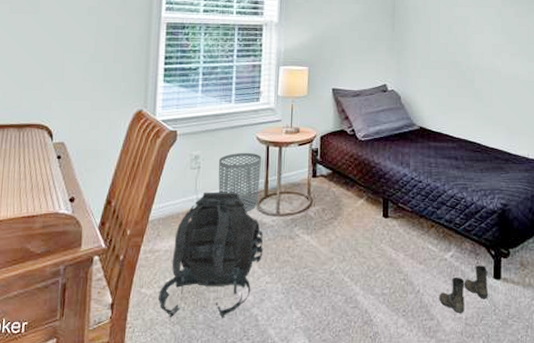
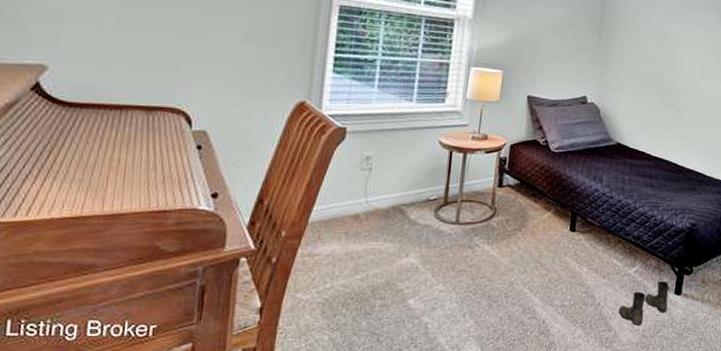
backpack: present [158,191,264,319] -> none [316,195,440,326]
waste bin: present [218,152,261,211] -> none [391,156,443,218]

